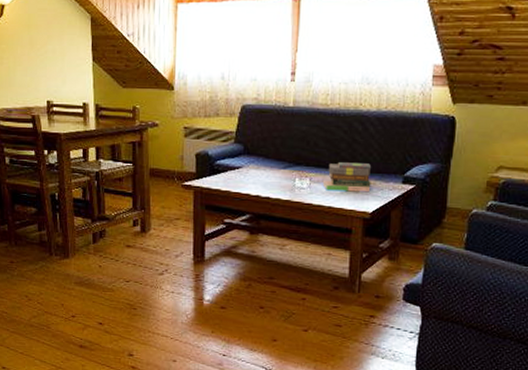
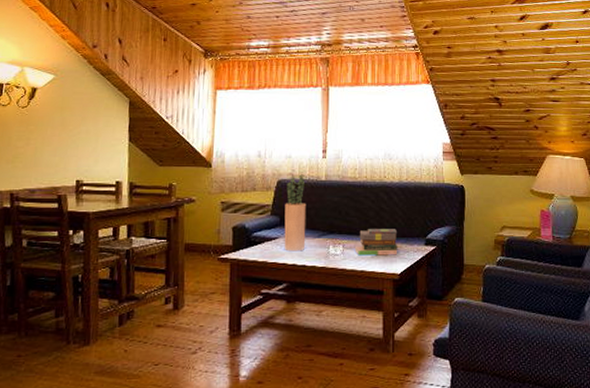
vase: none [247,96,272,183] -> present [284,172,307,252]

